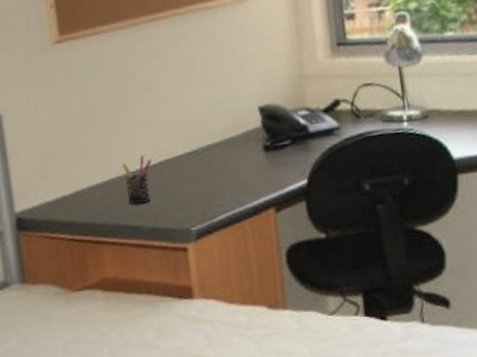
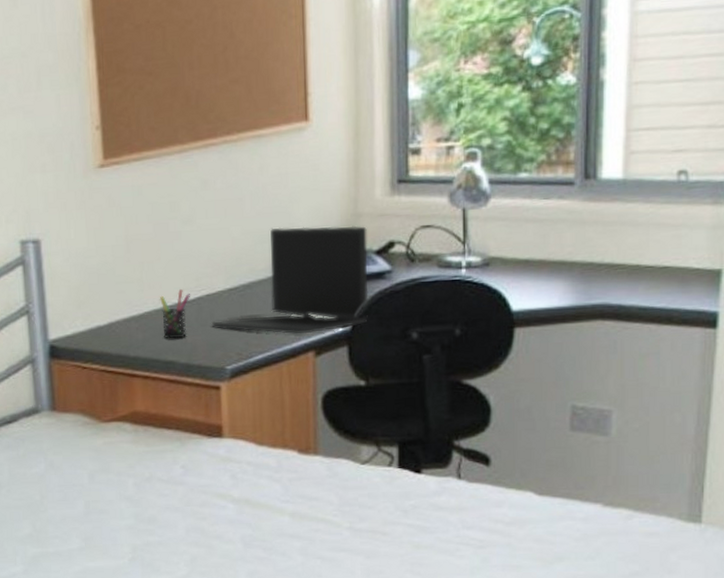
laptop: none [174,87,322,193] -> present [211,226,369,335]

